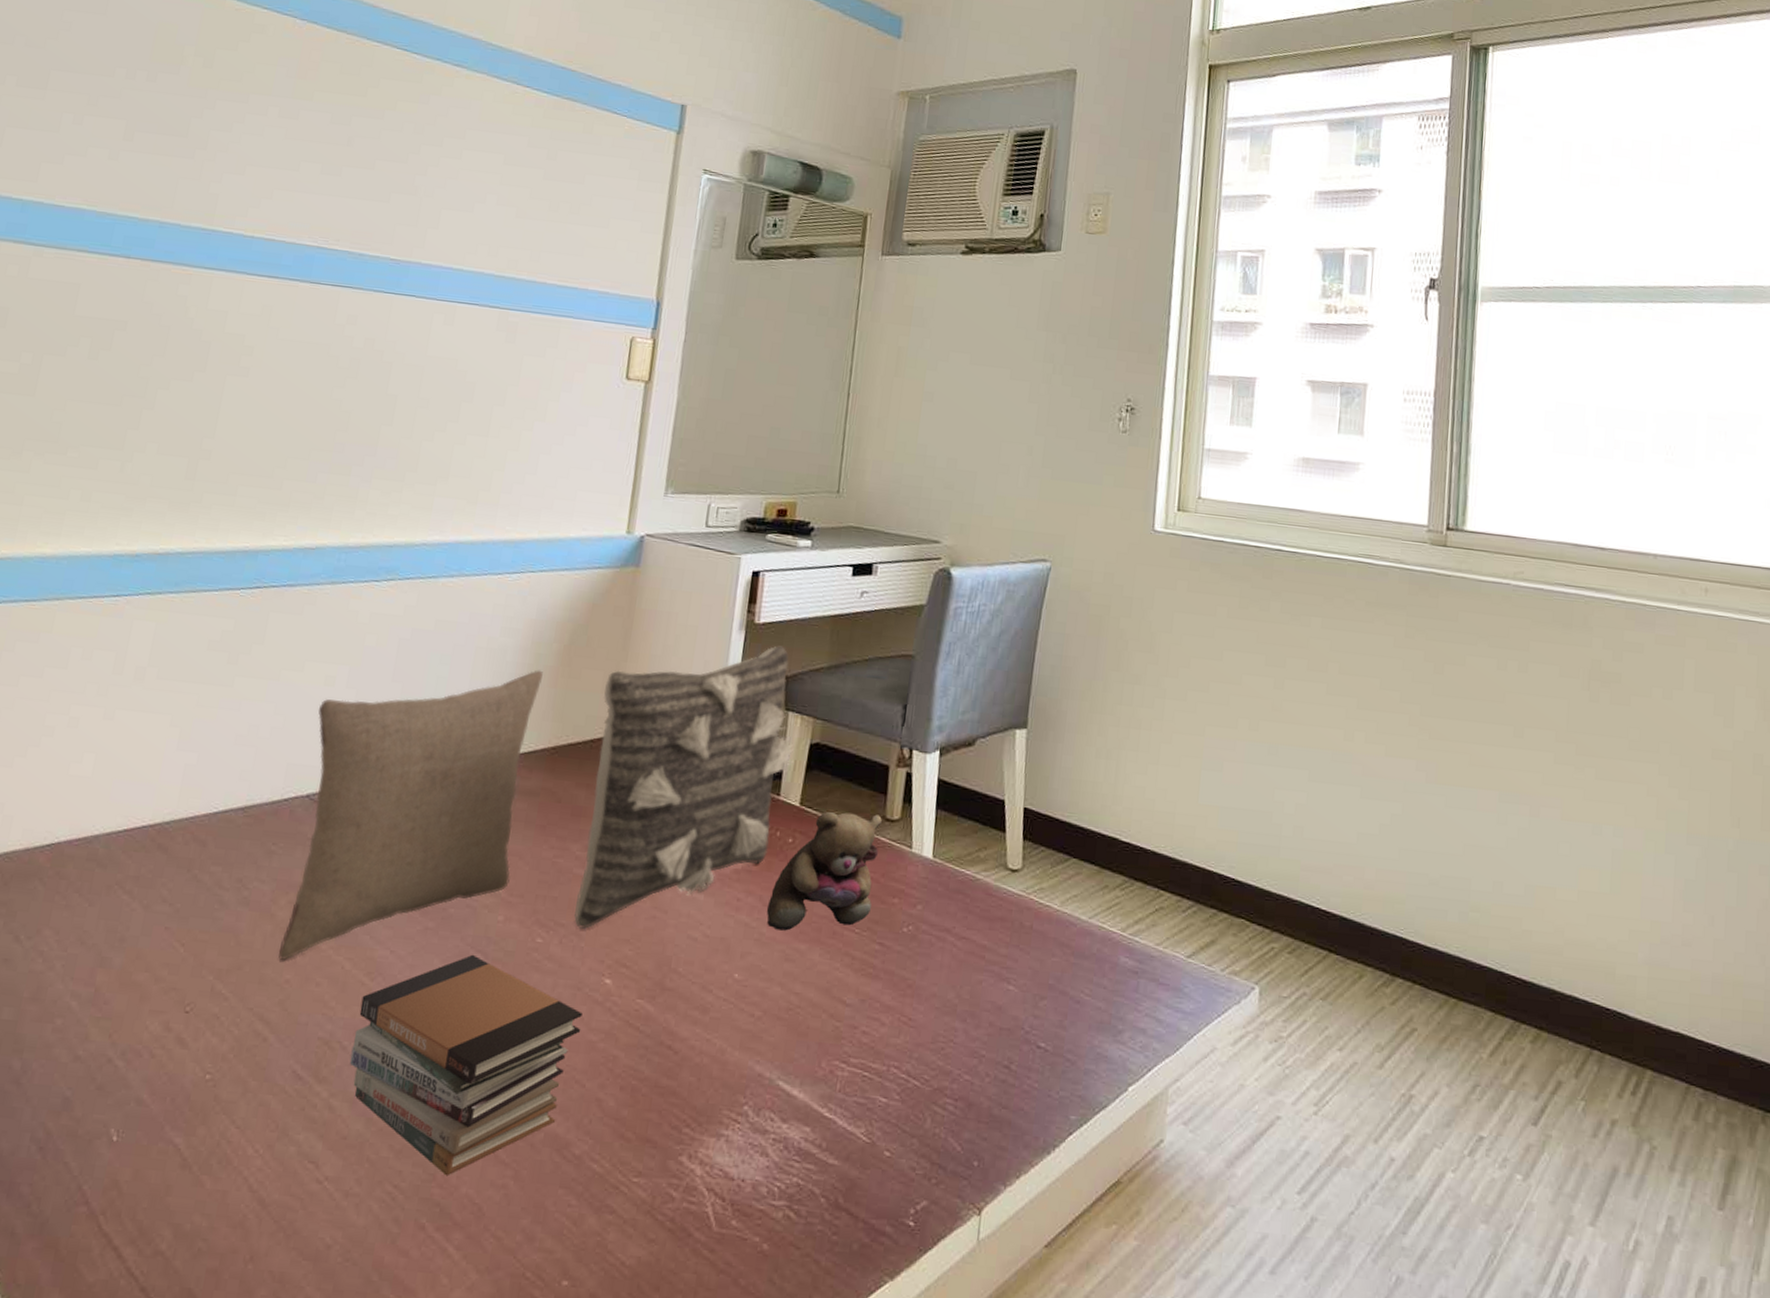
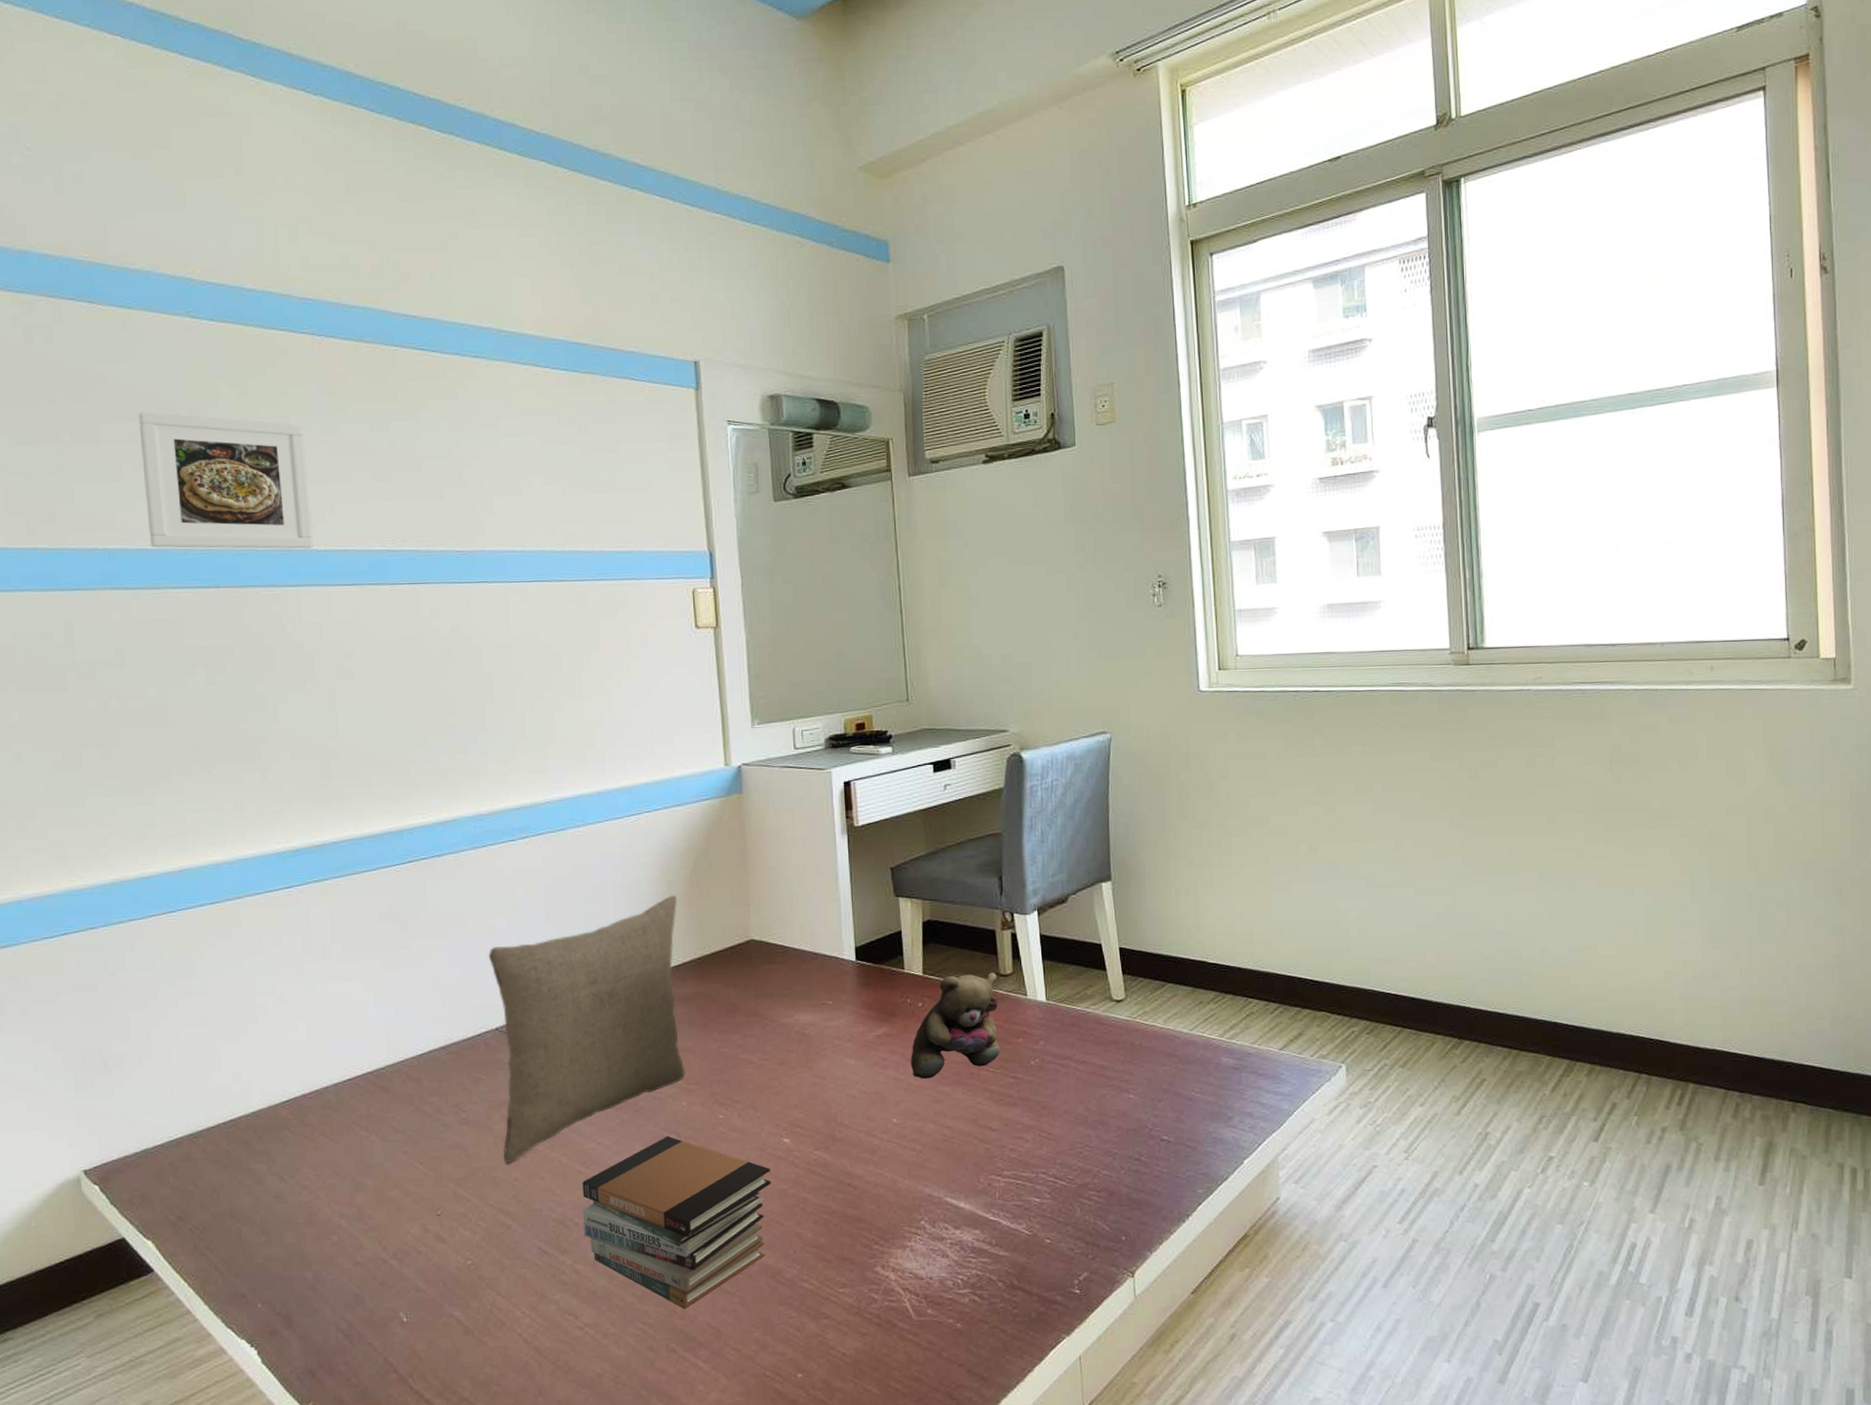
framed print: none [68,67,262,233] -> present [138,412,313,549]
pillow: present [574,646,795,930] -> none [733,842,911,1103]

